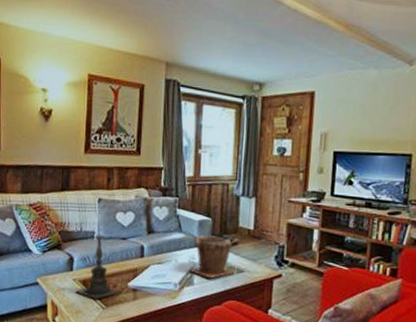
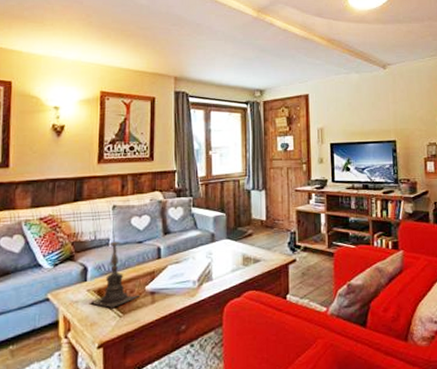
plant pot: present [188,235,235,279] -> none [206,230,251,272]

